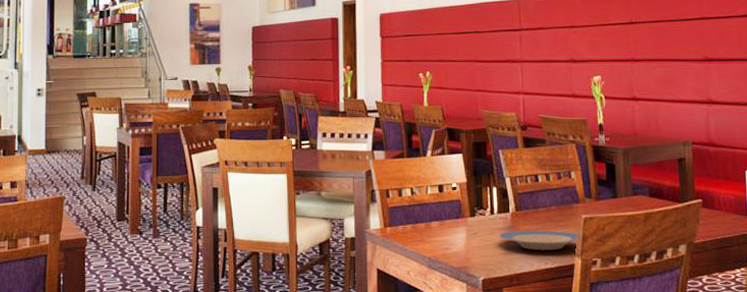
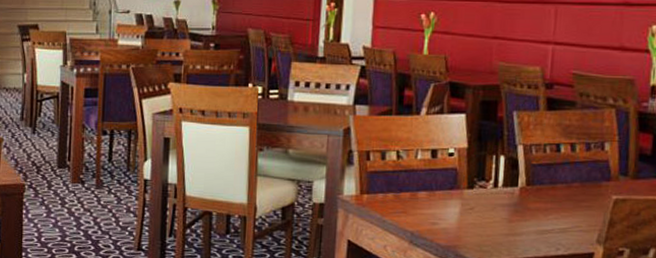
plate: present [498,230,579,250] -> none [500,208,604,235]

